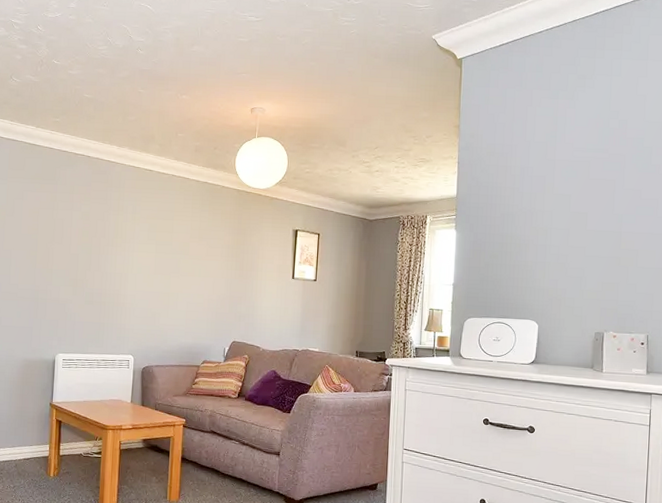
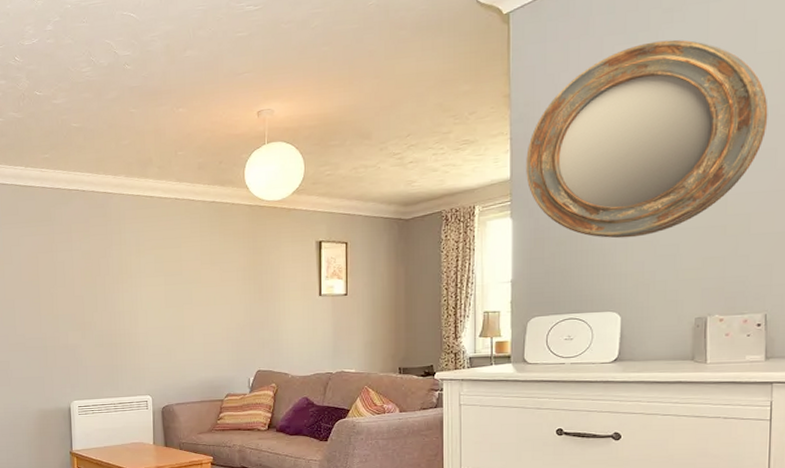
home mirror: none [469,100,653,259] -> present [526,39,768,239]

